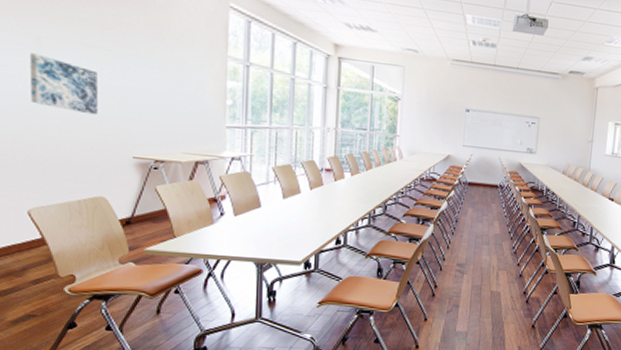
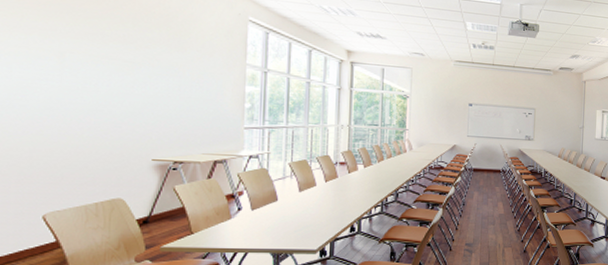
wall art: present [29,53,97,115] -> none [51,67,119,122]

